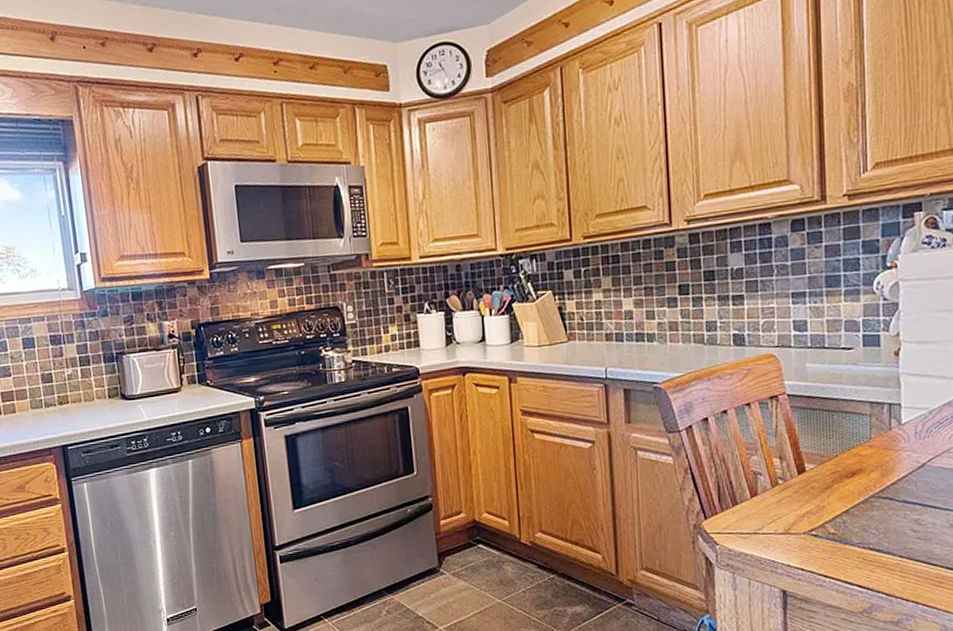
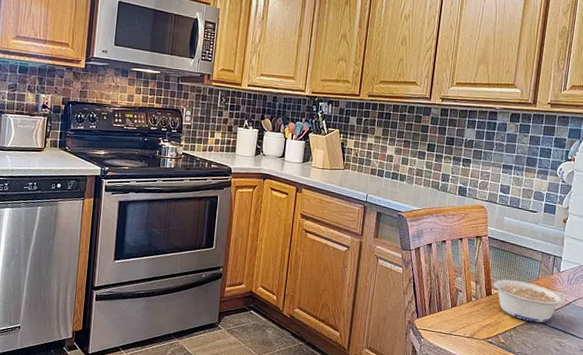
legume: none [802,446,914,499] -> present [490,279,564,323]

